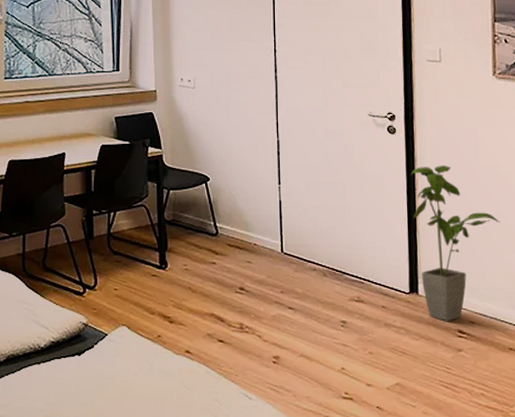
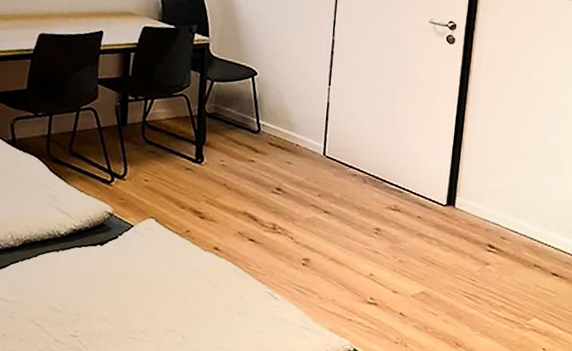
house plant: present [411,165,500,322] -> none [459,80,544,236]

